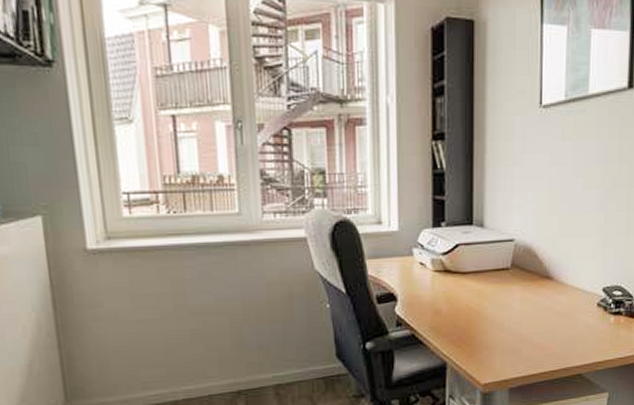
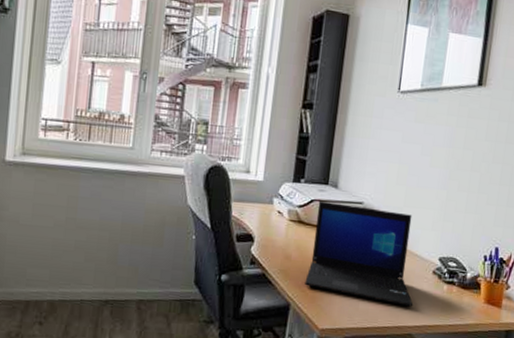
laptop: none [460,244,580,346] -> present [304,201,414,307]

